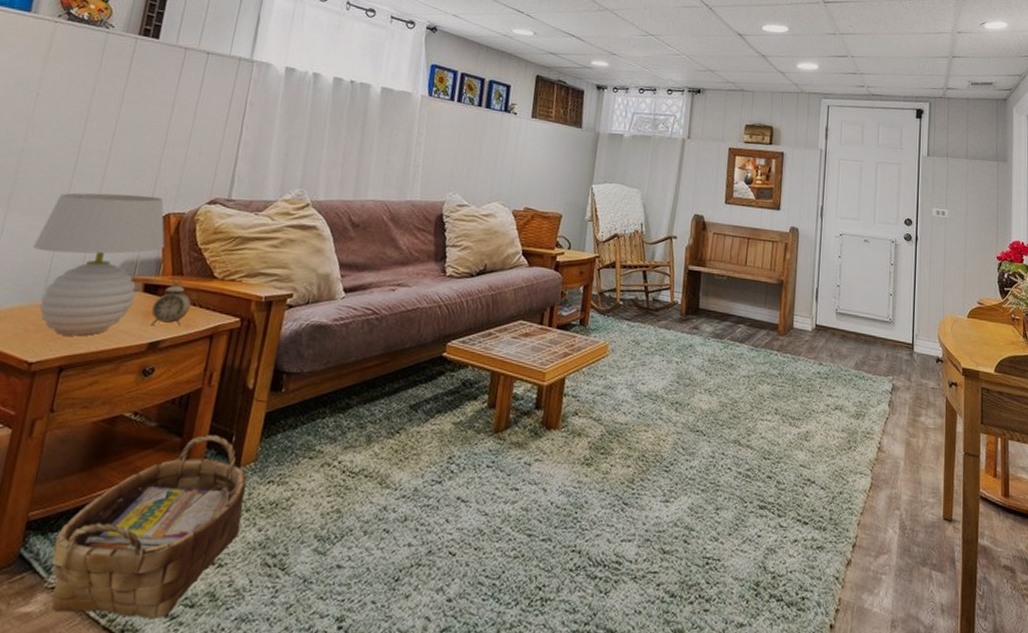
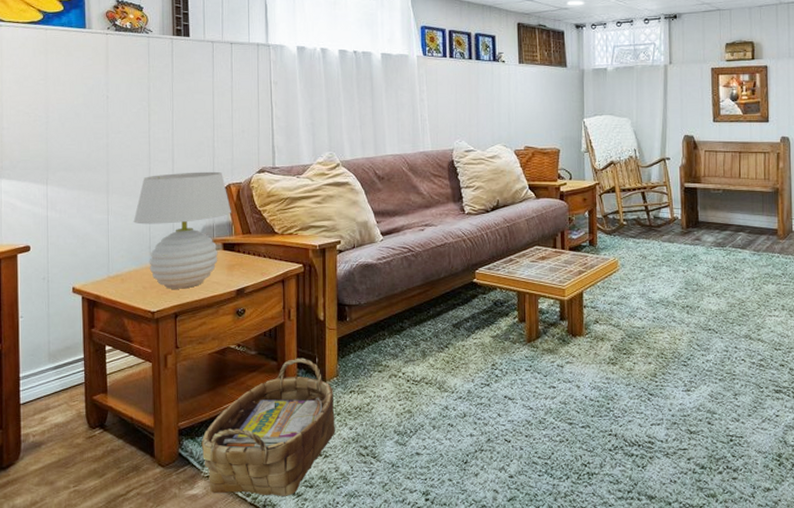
alarm clock: present [151,277,191,326] -> none [232,236,262,276]

